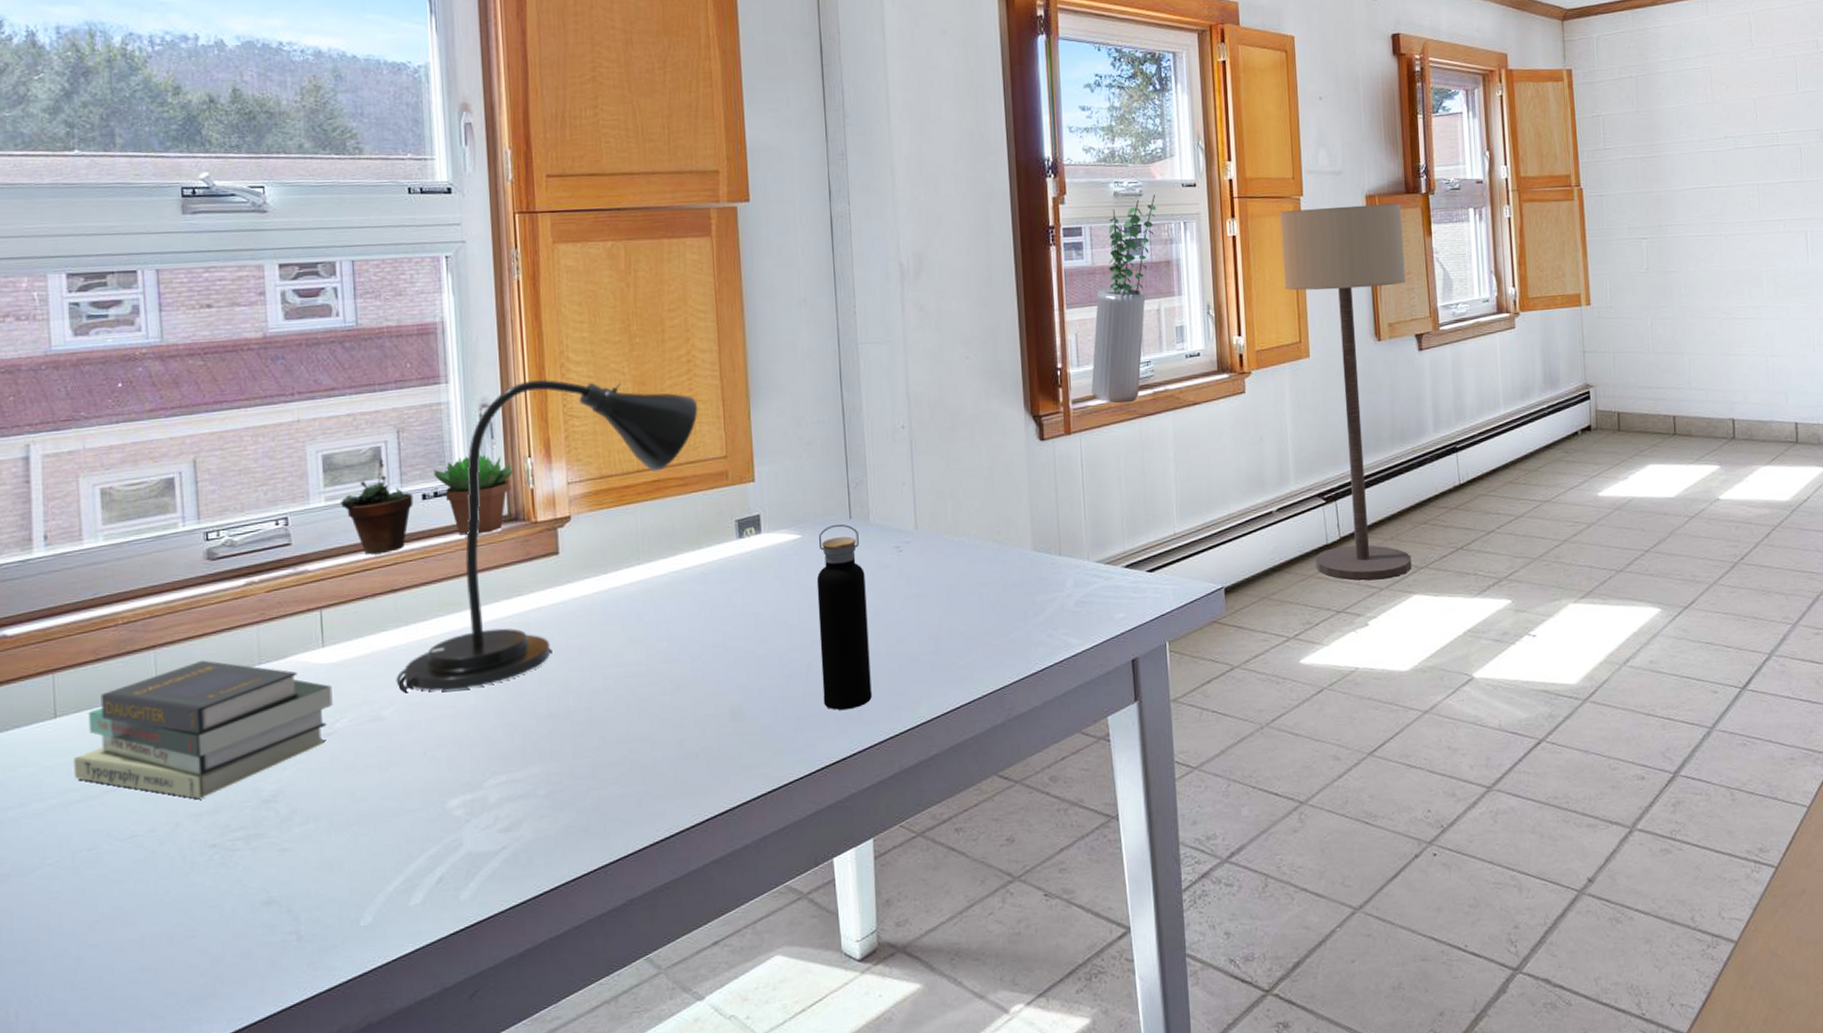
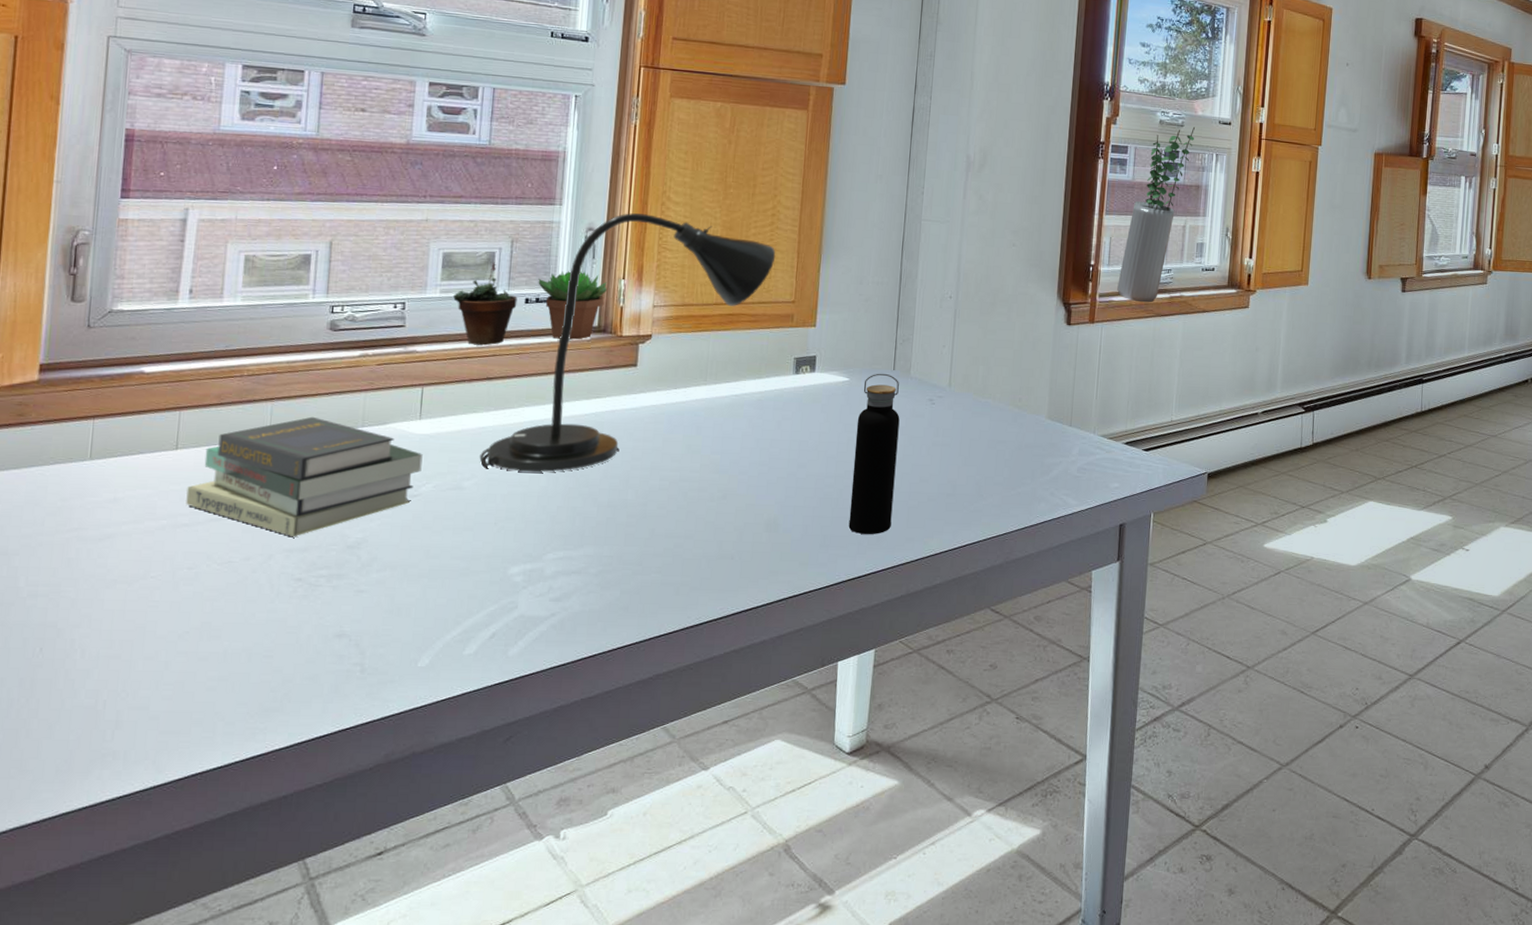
floor lamp: present [1280,203,1412,581] -> none [1288,156,1404,484]

